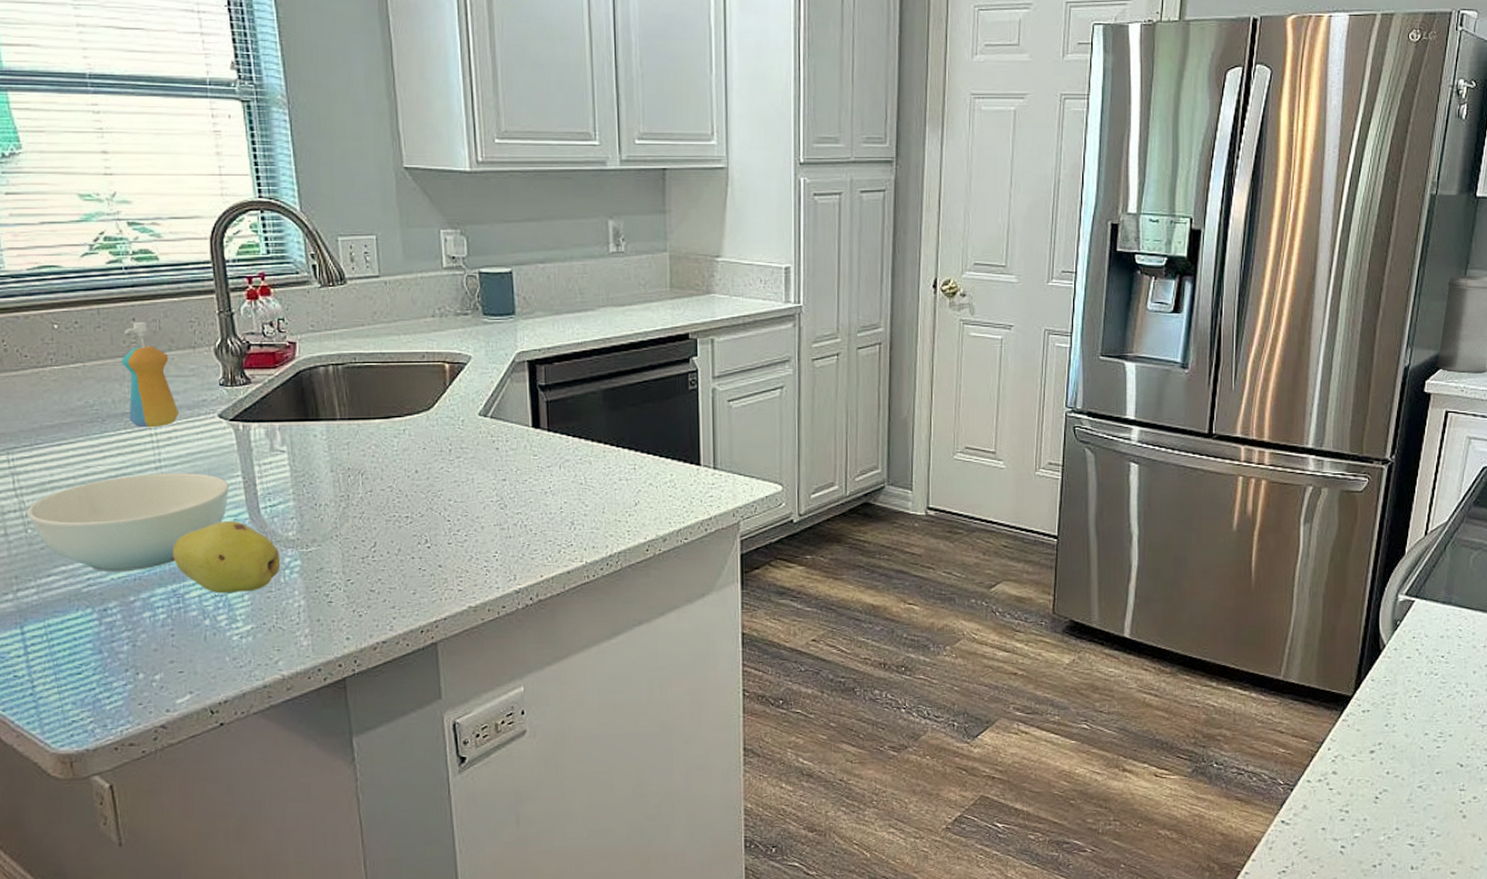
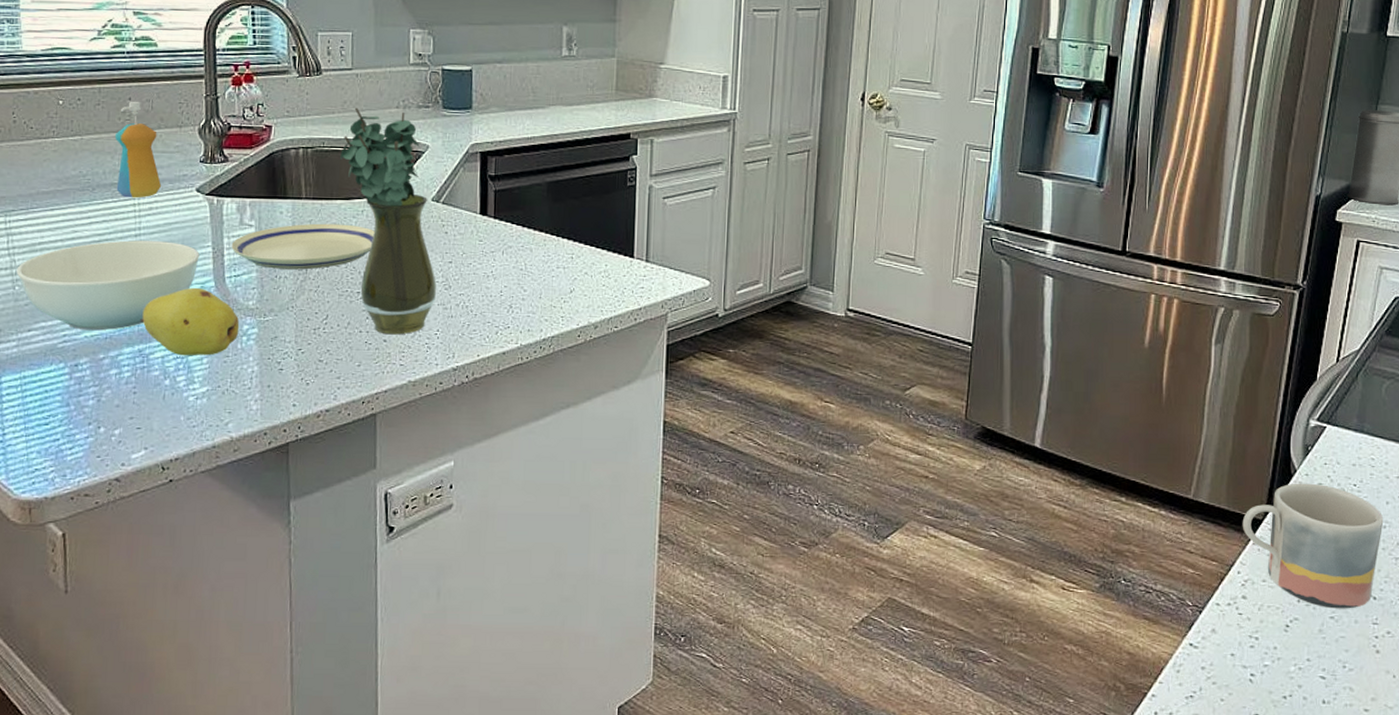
plate: none [263,445,420,496] -> present [231,223,375,270]
vase: none [374,318,492,559] -> present [340,107,437,335]
mug: none [1332,657,1471,778] -> present [1242,483,1384,609]

